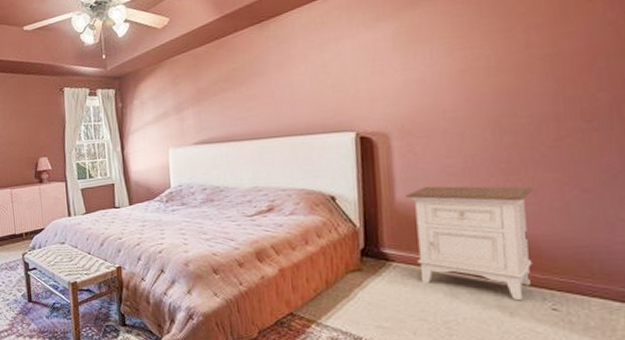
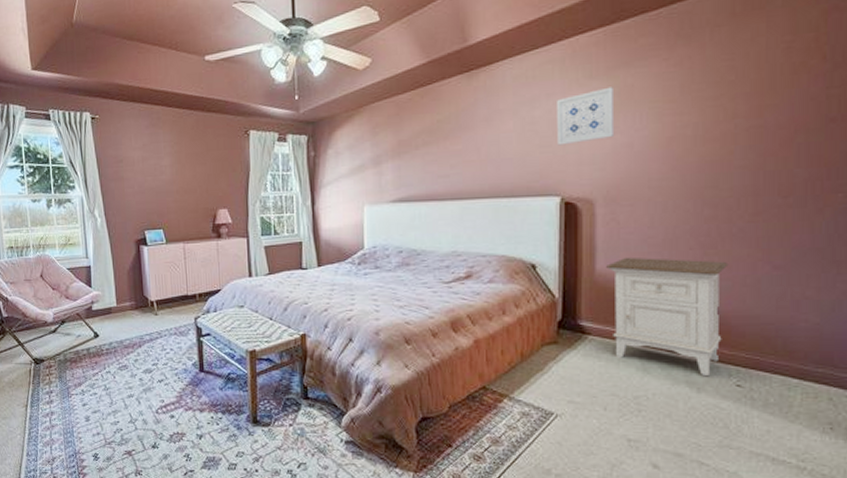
wall art: none [346,27,406,85] -> present [557,87,615,146]

